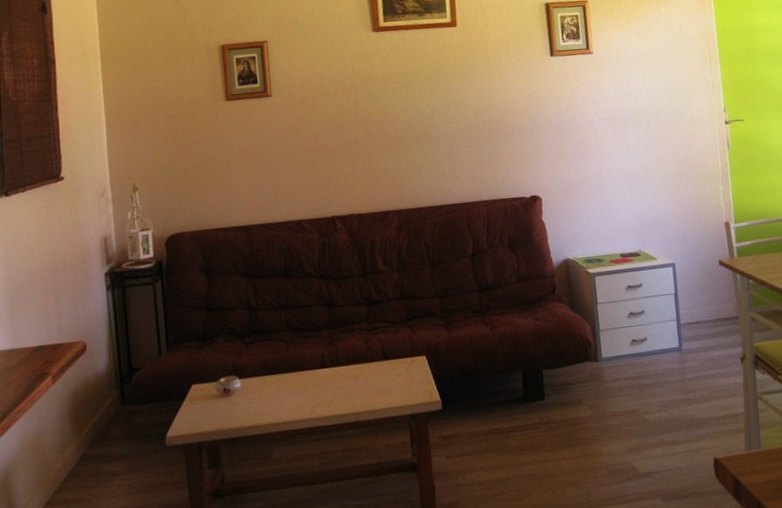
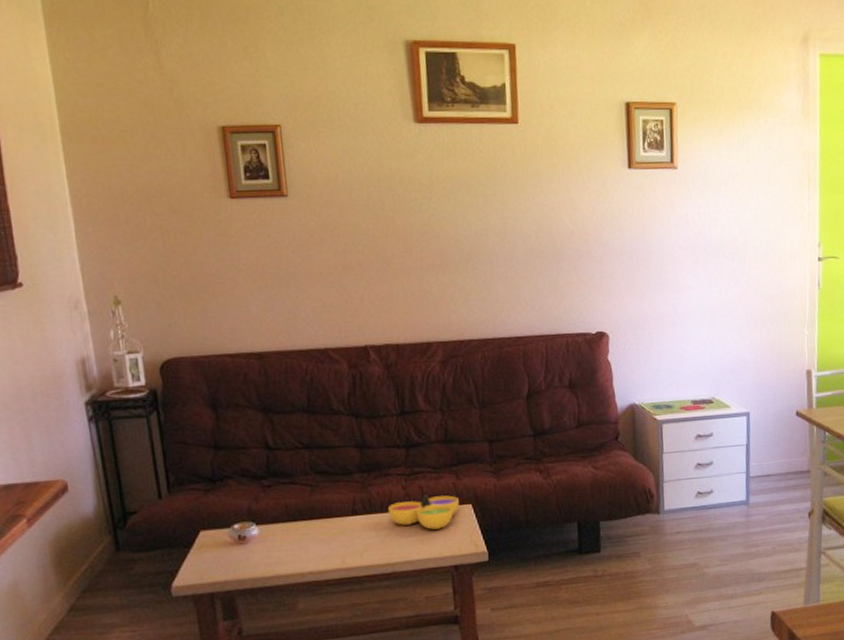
decorative bowl: none [352,347,415,380] -> present [387,494,459,530]

